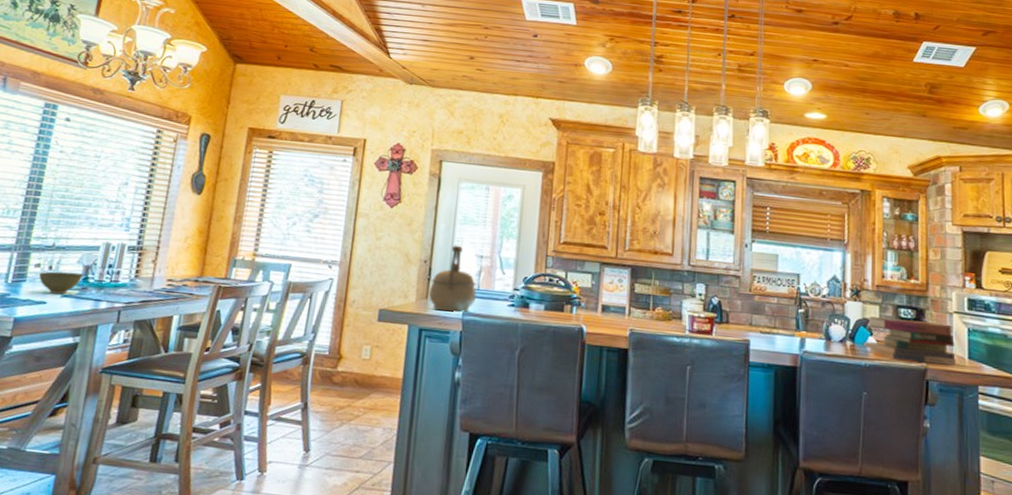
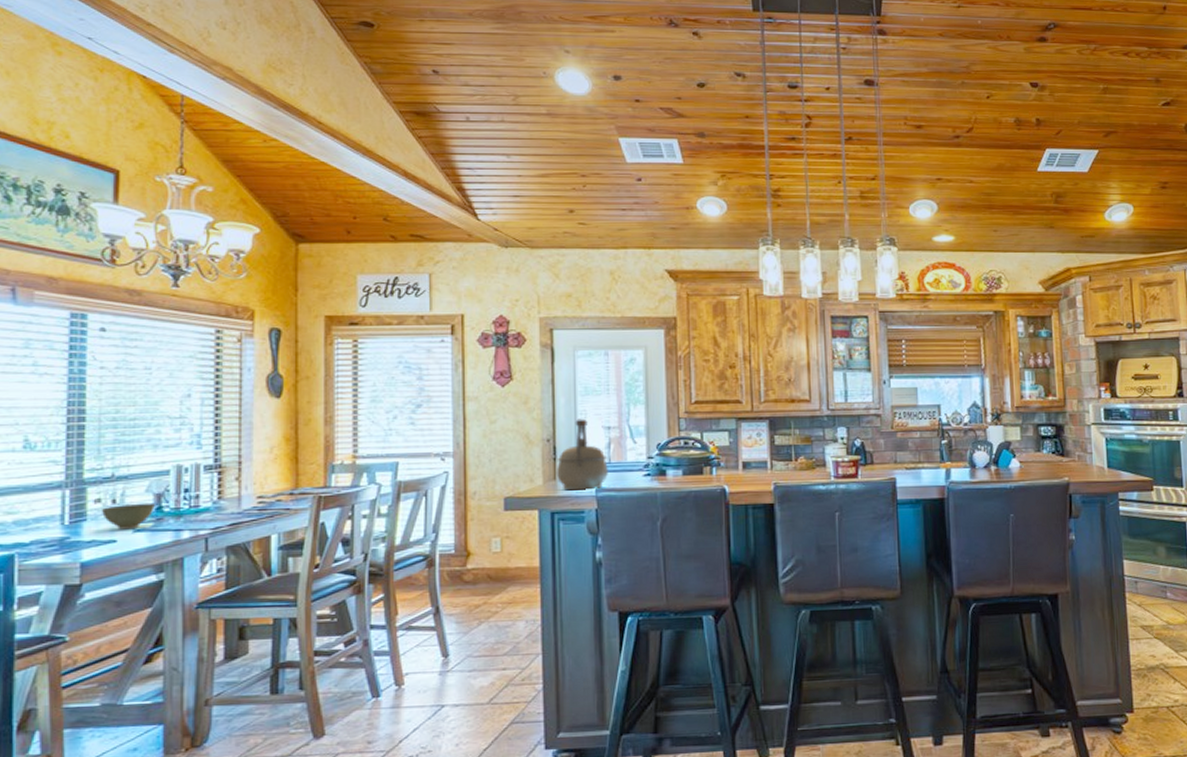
books: present [864,316,956,366] -> none [1008,437,1096,478]

